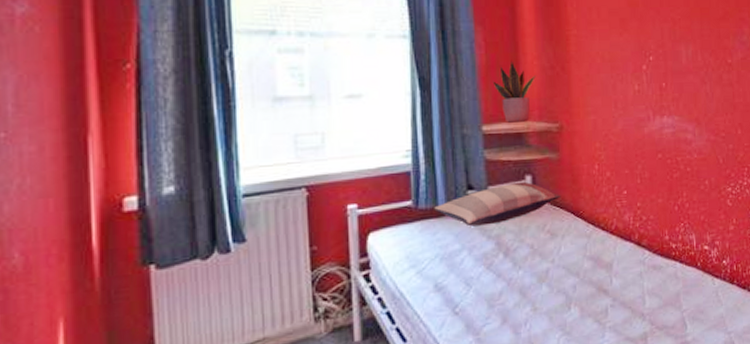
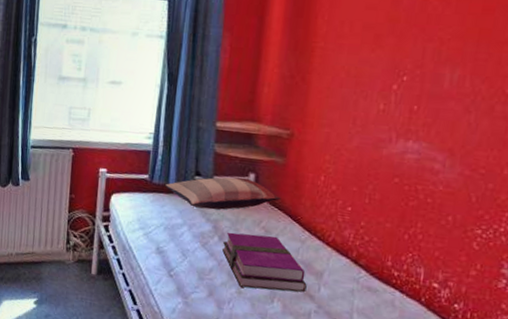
potted plant: present [492,60,536,124] -> none [232,66,274,125]
hardback book: none [508,237,600,303] -> present [221,232,307,293]

